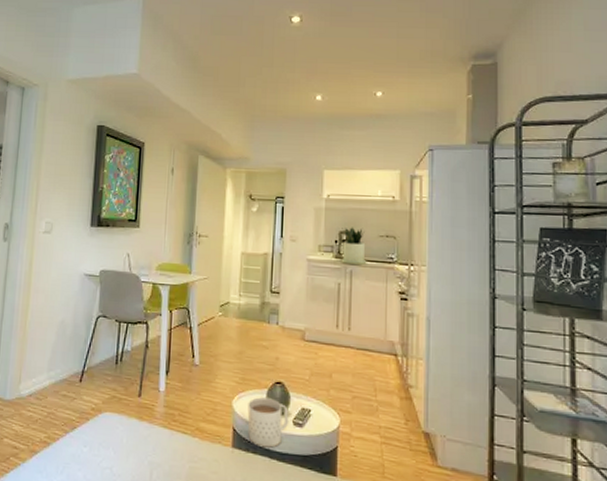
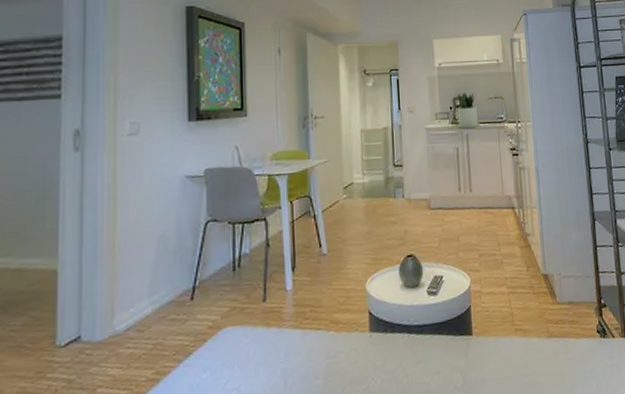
mug: present [247,397,288,448] -> none [381,272,423,325]

